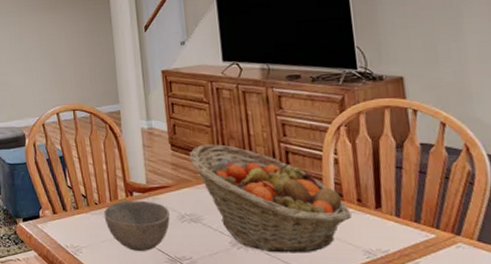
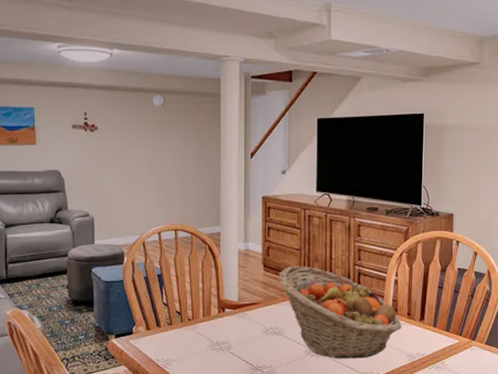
bowl: present [104,201,170,251] -> none [196,316,256,362]

